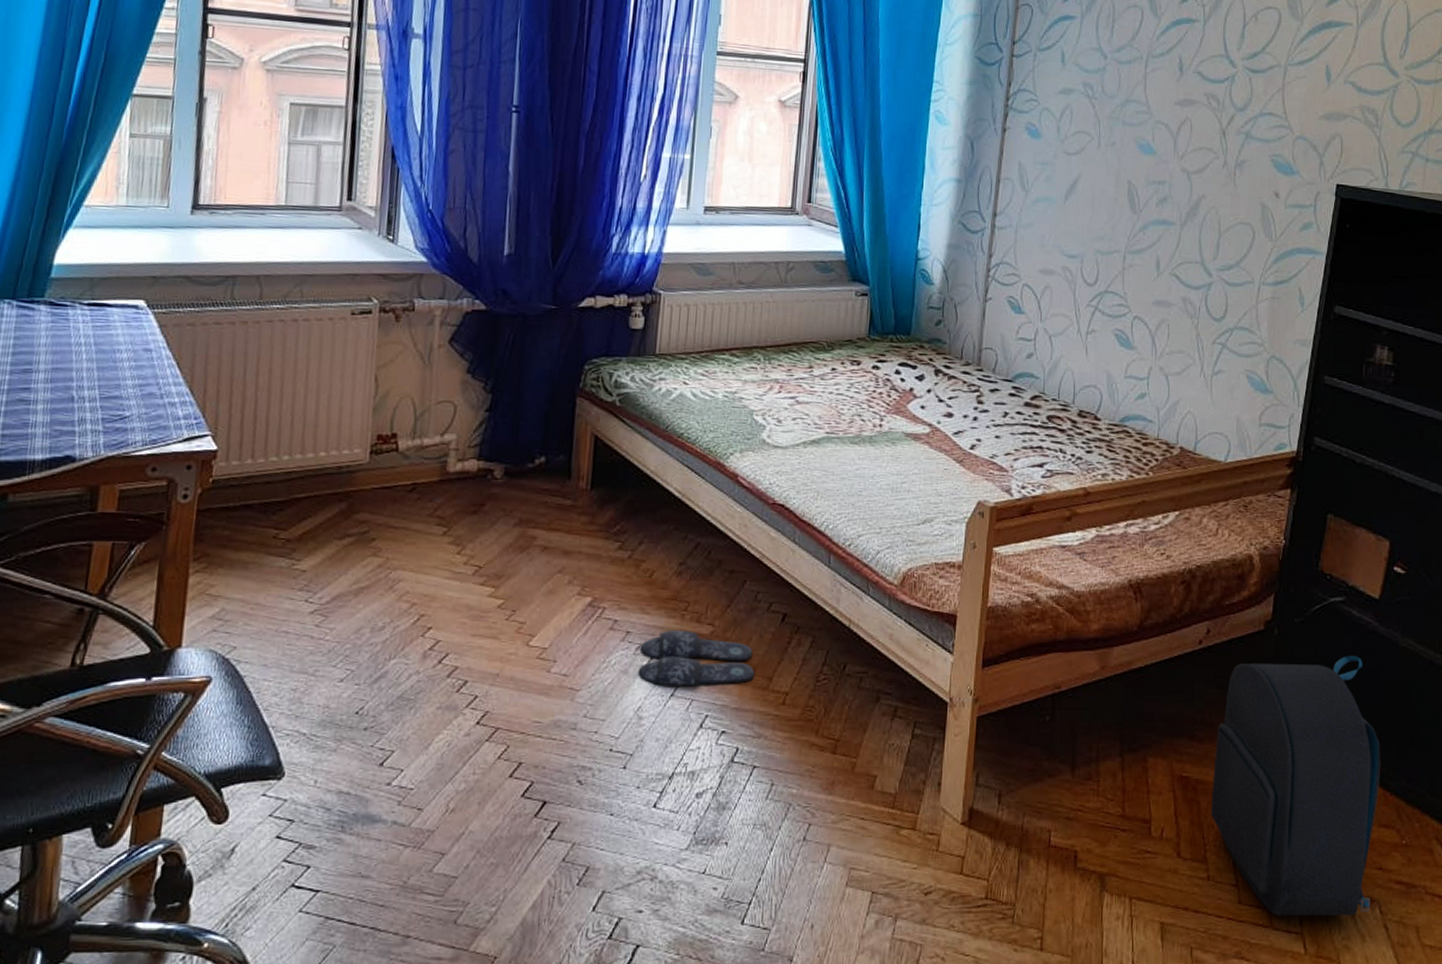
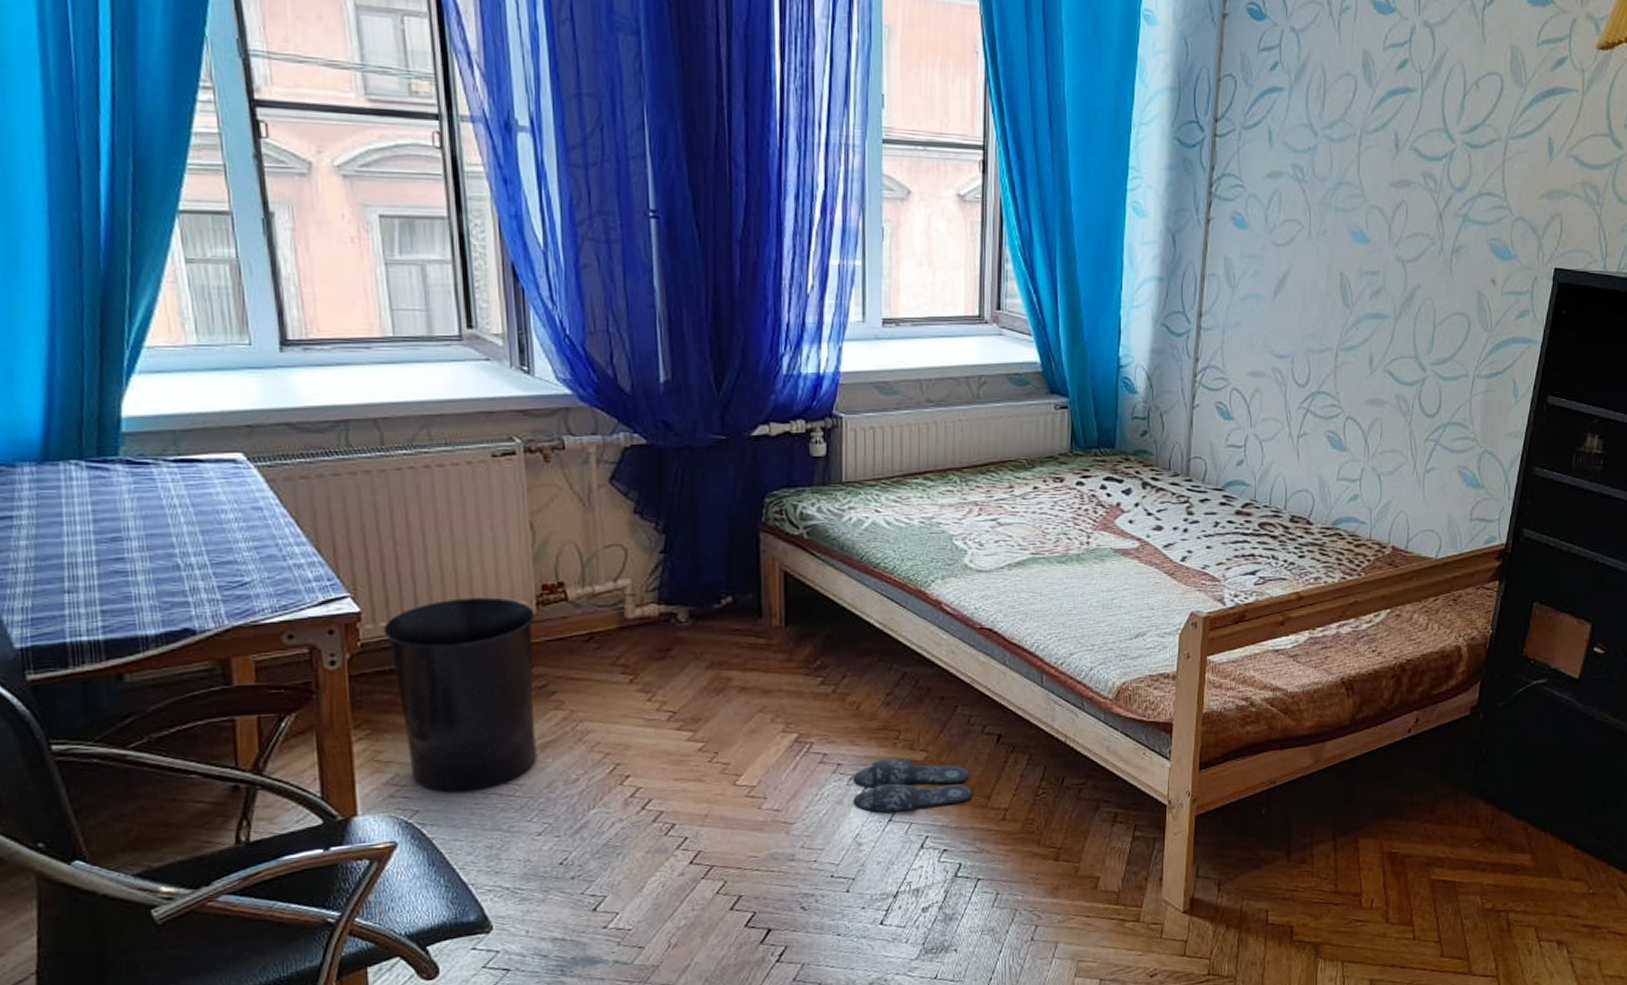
waste bin: none [233,443,368,632] -> present [382,597,537,793]
backpack: present [1210,656,1381,917] -> none [1417,732,1574,964]

